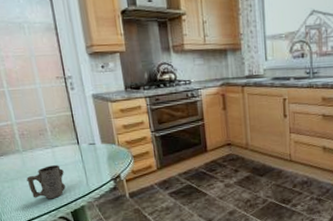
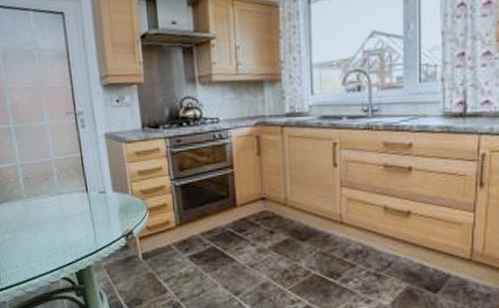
mug: present [26,165,66,200] -> none [29,216,71,256]

